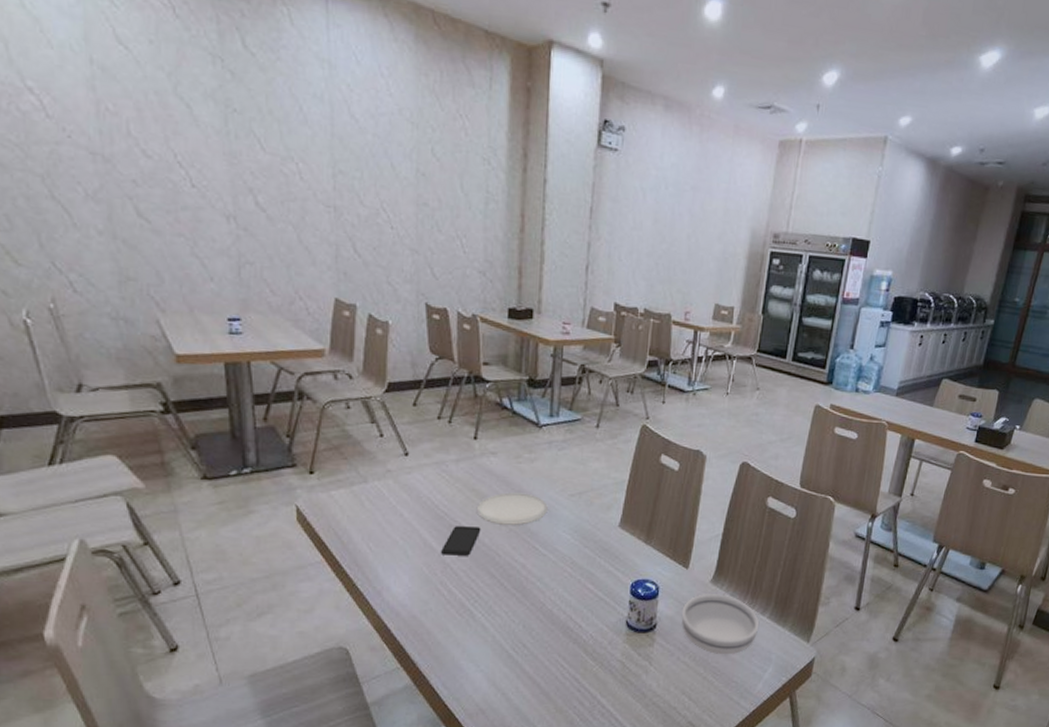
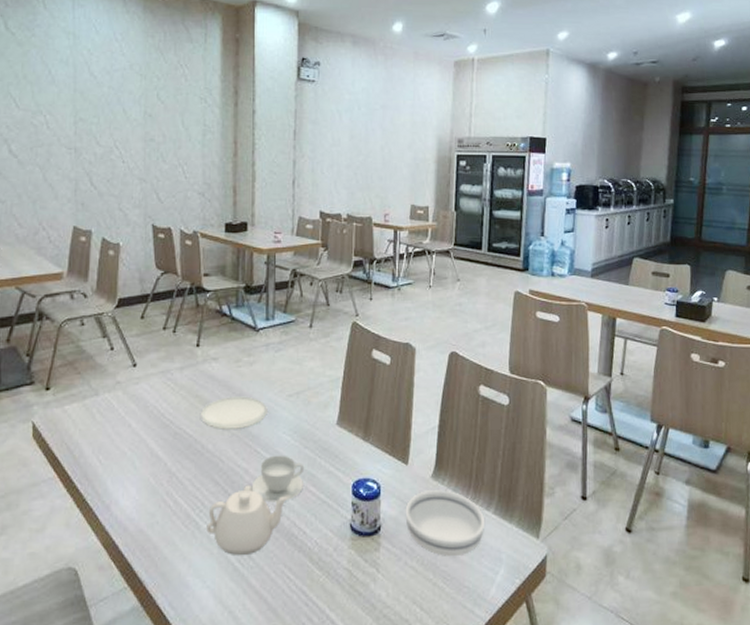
mobile phone: present [441,526,481,556] -> none [167,433,205,464]
teapot: none [481,579,568,643] -> present [206,484,291,555]
teacup: none [528,552,584,597] -> present [251,455,305,503]

